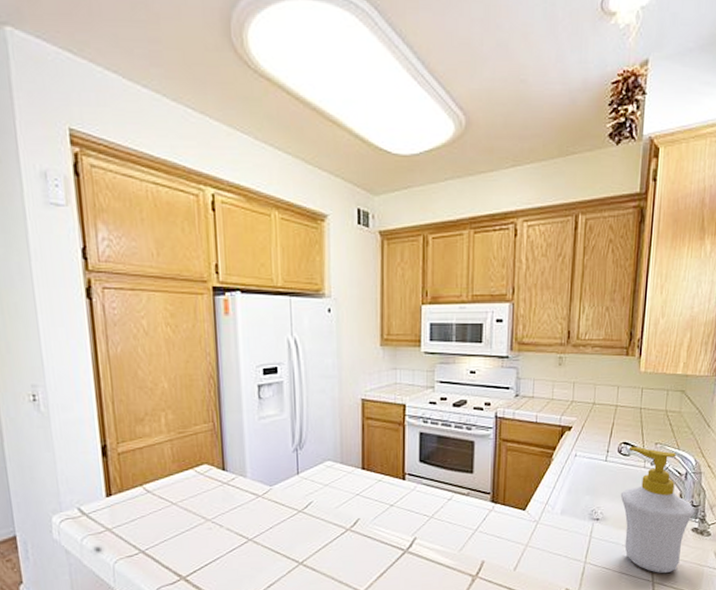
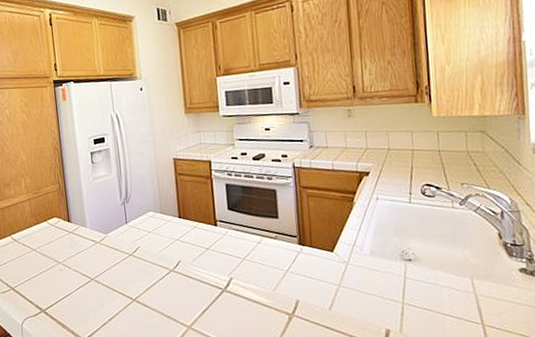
soap bottle: present [620,446,695,574] -> none [431,187,520,317]

